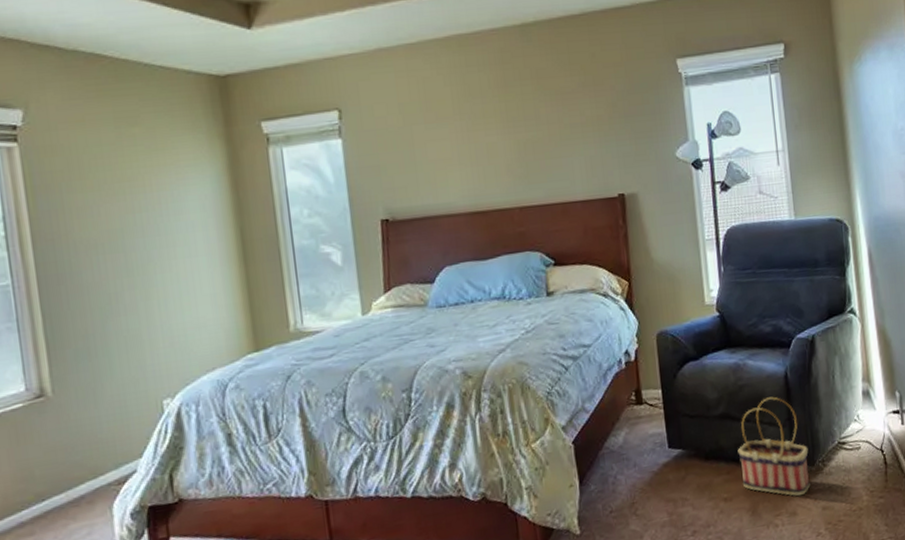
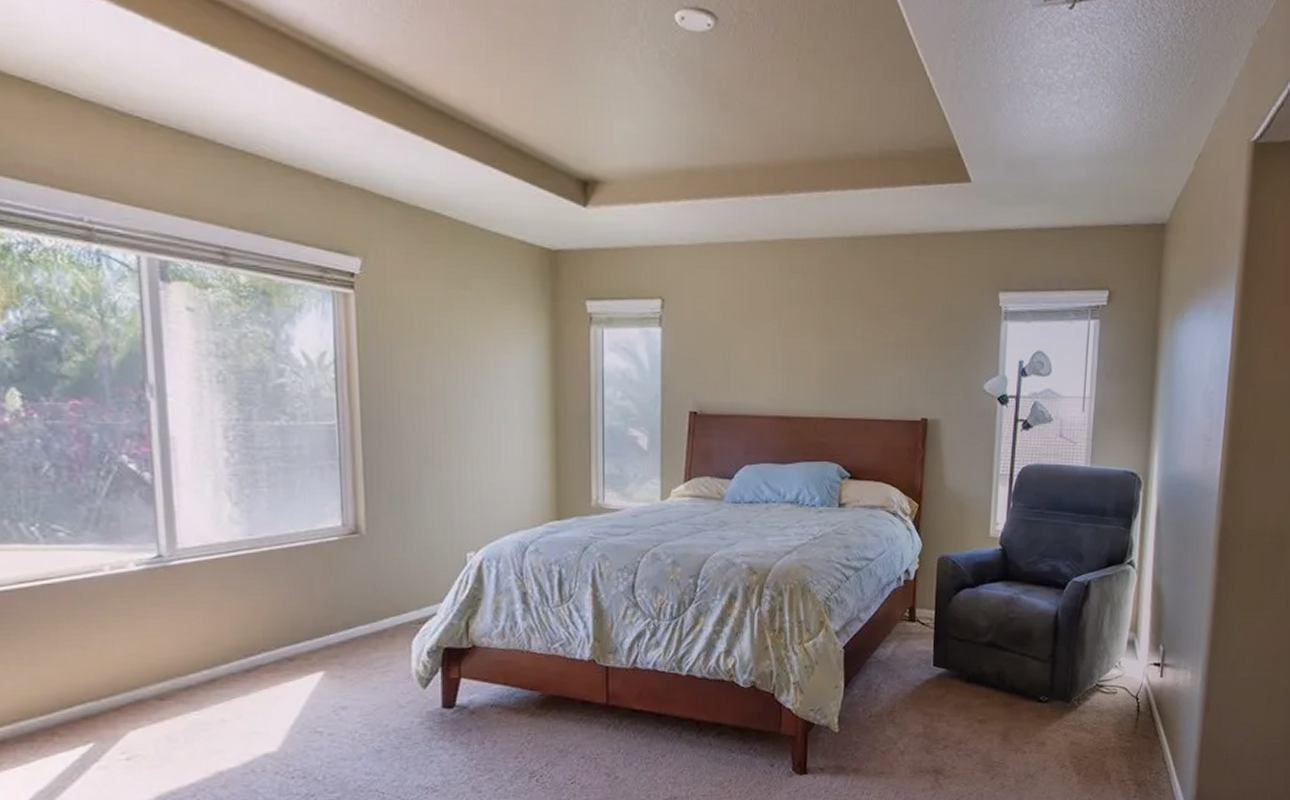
basket: present [737,396,811,497] -> none [998,633,1067,729]

